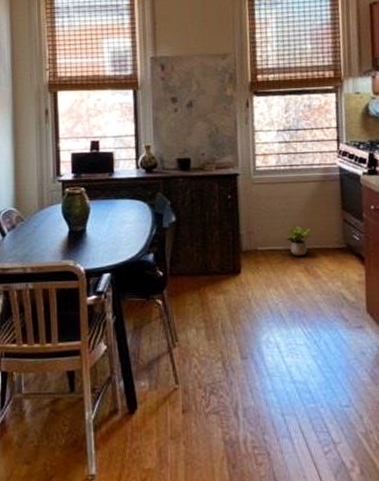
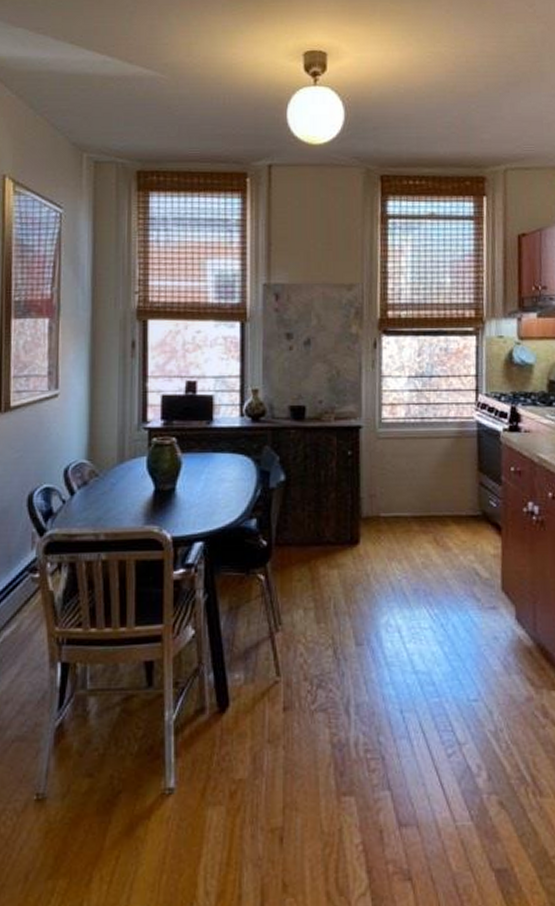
potted plant: present [283,225,311,256] -> none [410,487,442,525]

